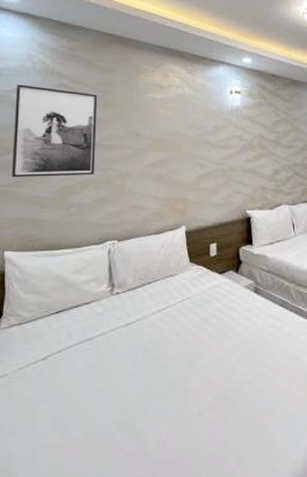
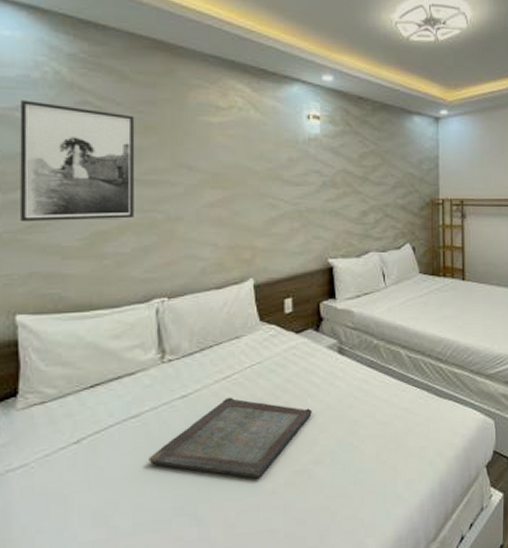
serving tray: none [98,327,232,401] -> present [149,397,312,479]

